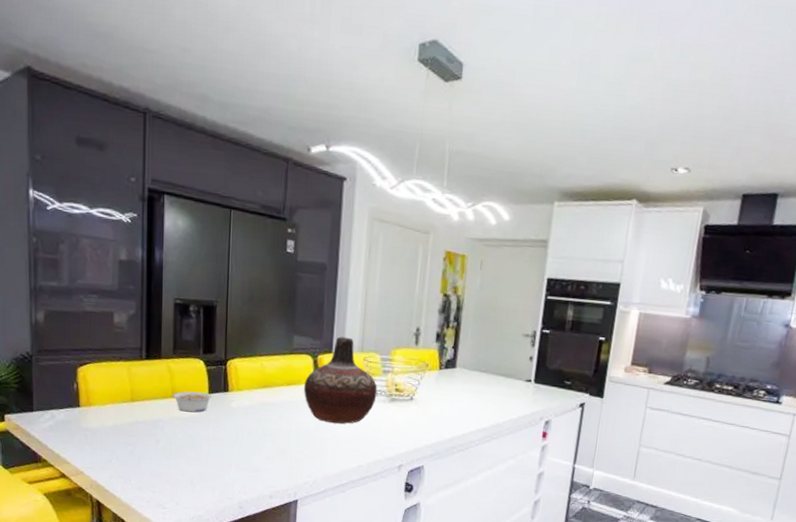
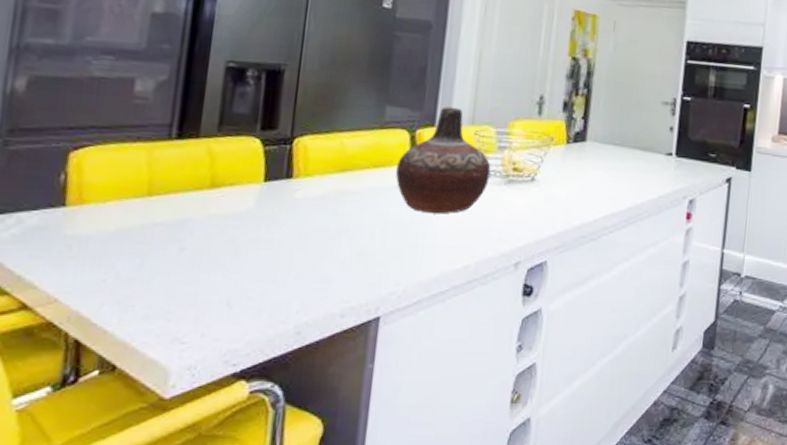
legume: present [172,391,212,413] -> none [211,179,269,208]

